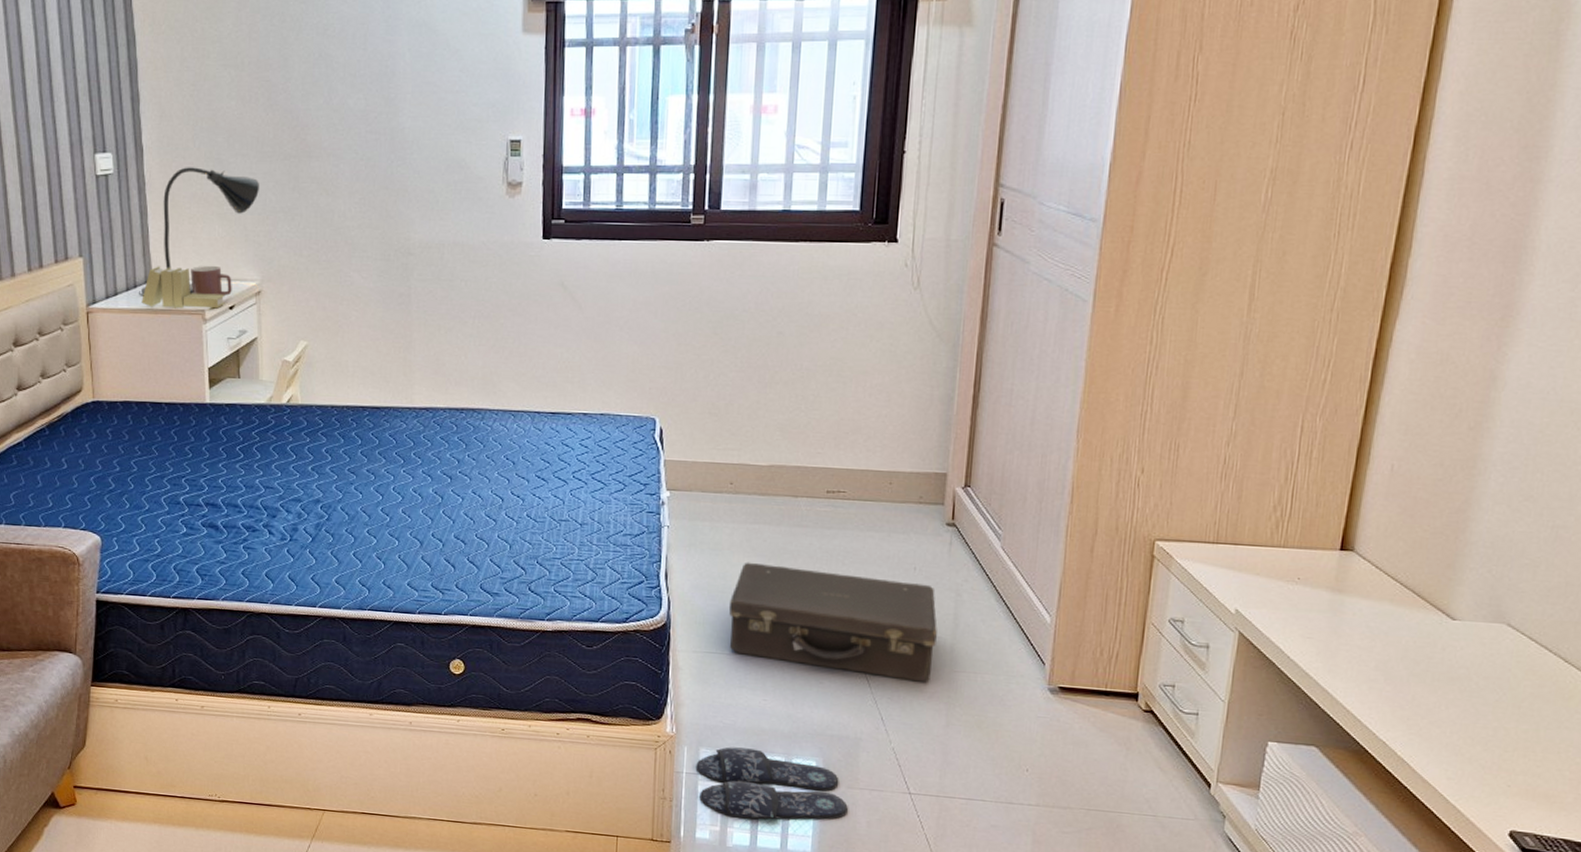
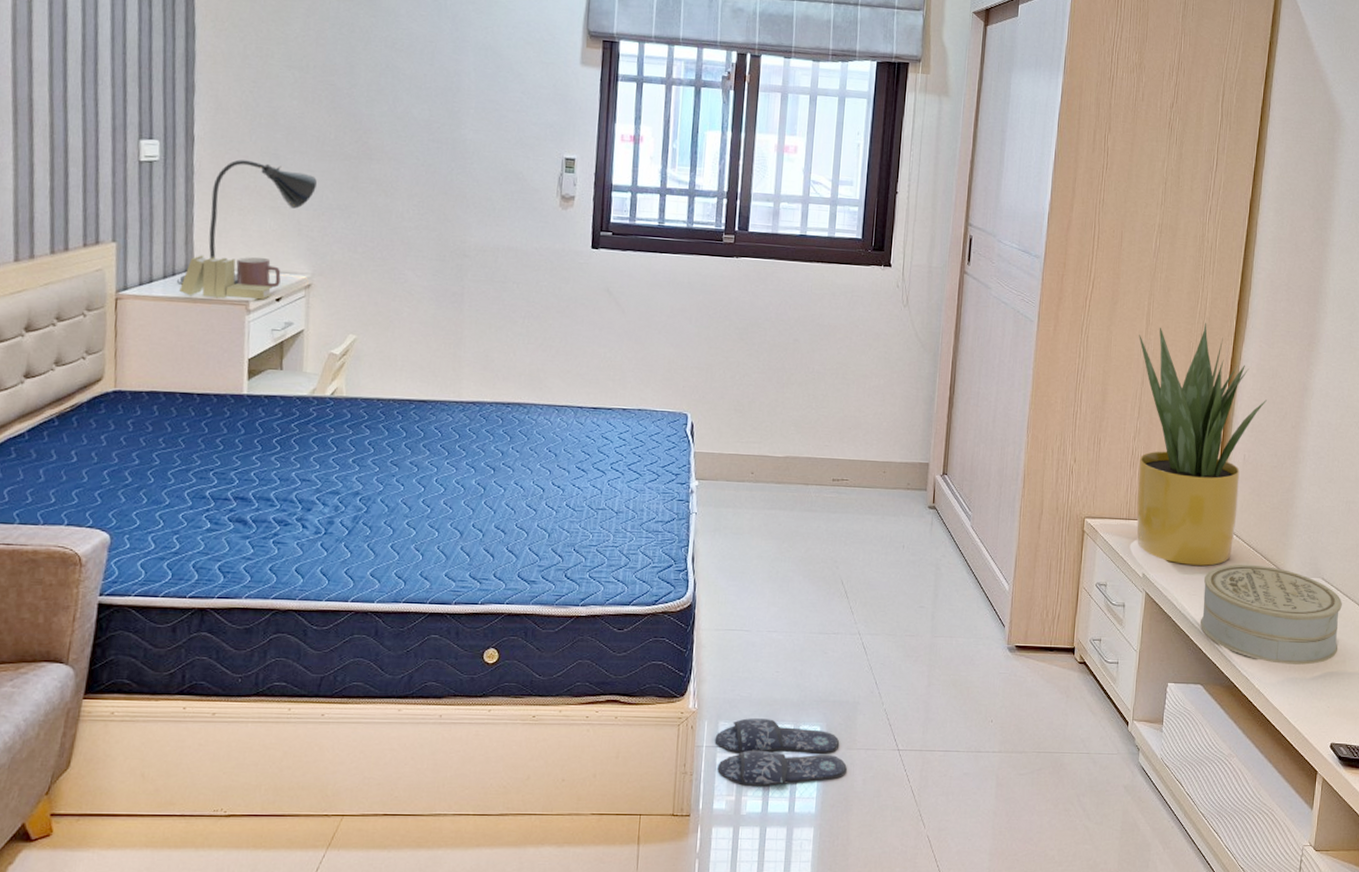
suitcase: present [729,562,937,682] -> none [747,544,921,648]
planter: none [1228,295,1430,603] -> present [1136,323,1267,566]
decorative box: none [1316,602,1538,732] -> present [1199,564,1342,665]

